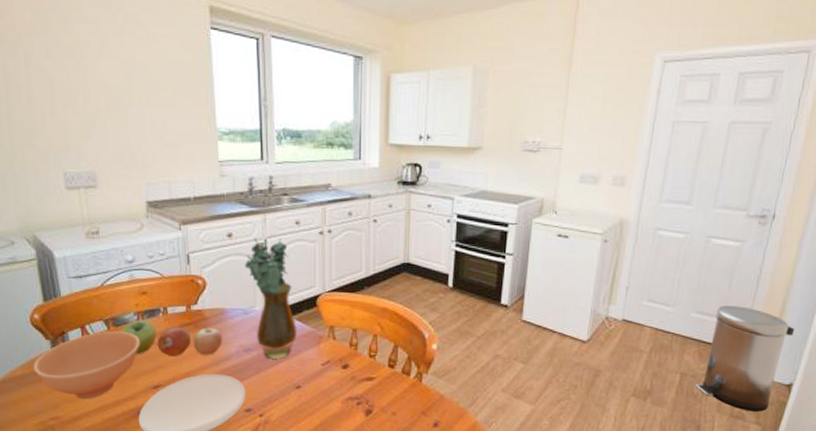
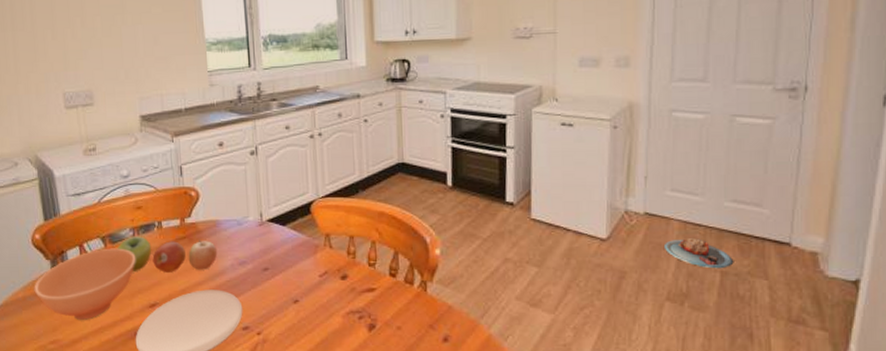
vase: present [245,237,297,359] -> none [237,144,293,271]
pet bowl: none [636,343,693,371] -> present [665,238,734,269]
pedal bin: present [694,306,795,412] -> none [739,191,852,315]

